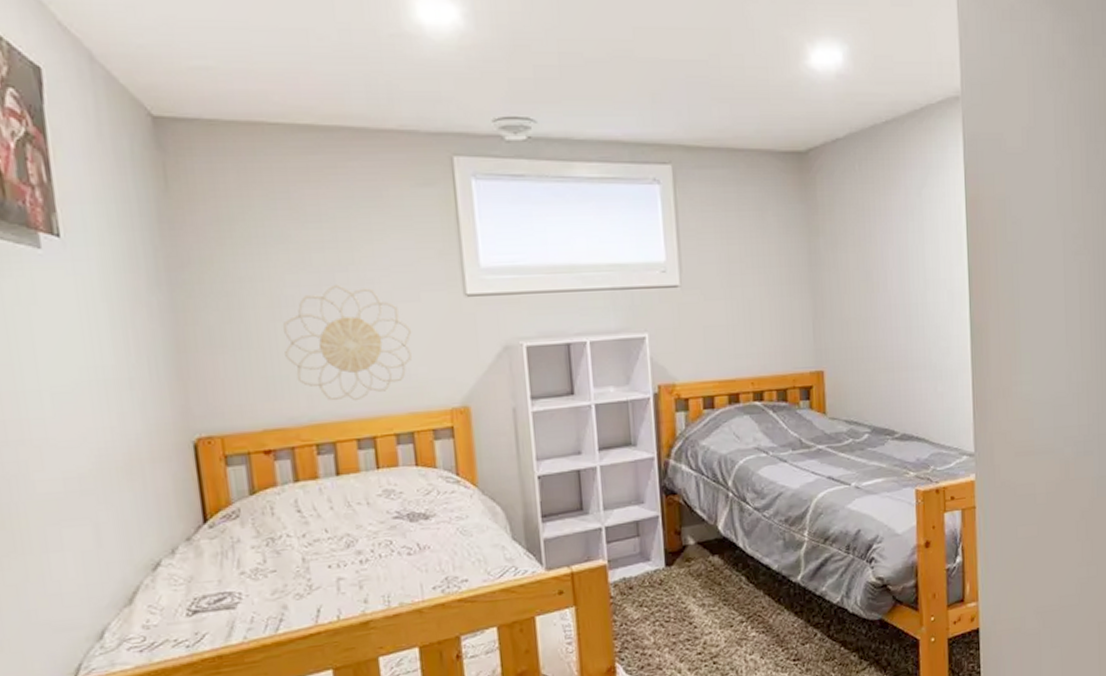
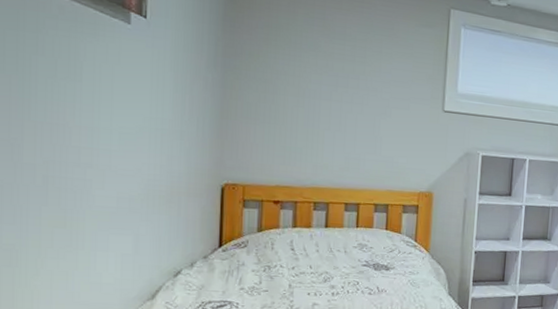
decorative wall piece: present [283,284,412,401] -> none [302,87,399,175]

